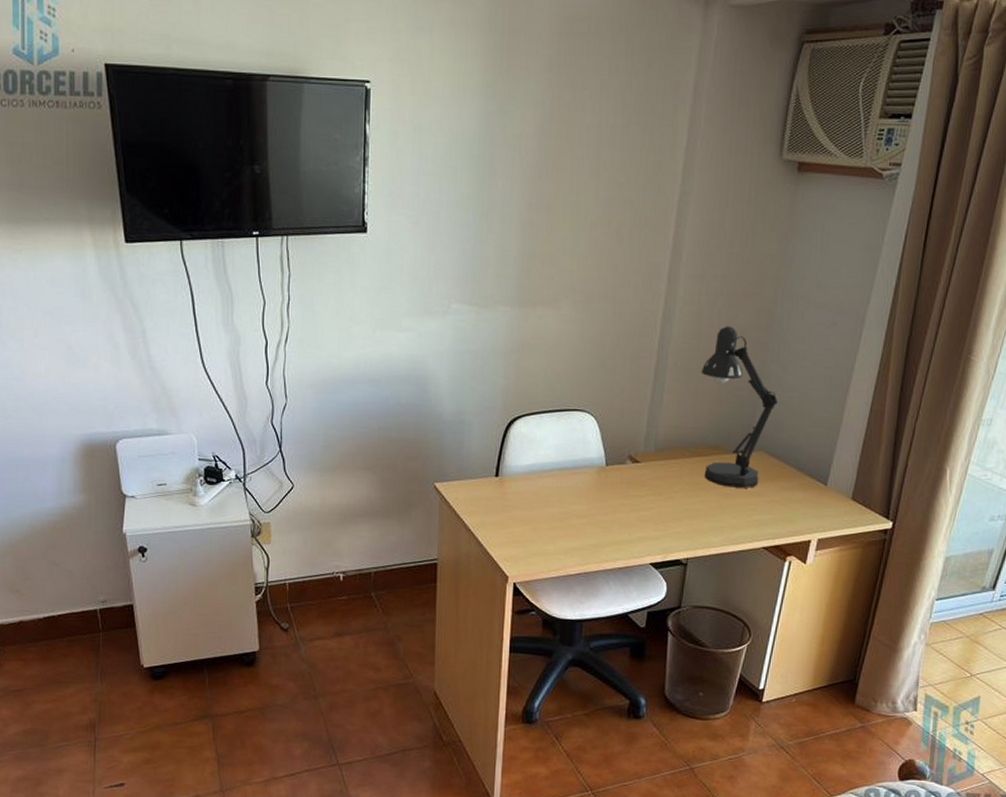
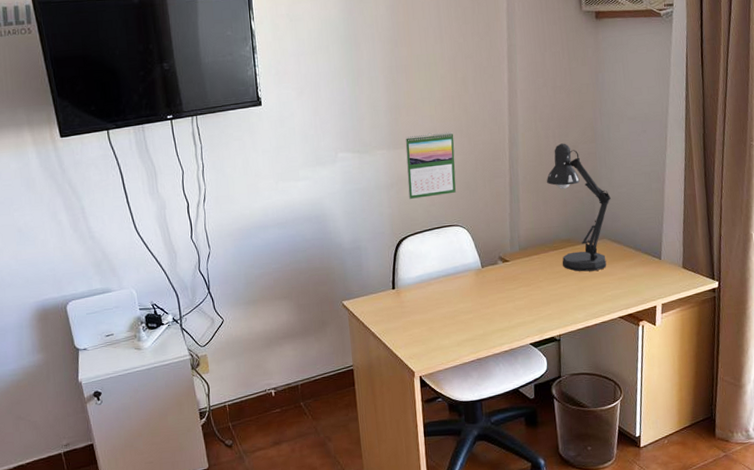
calendar: none [530,293,596,372] -> present [405,131,456,199]

